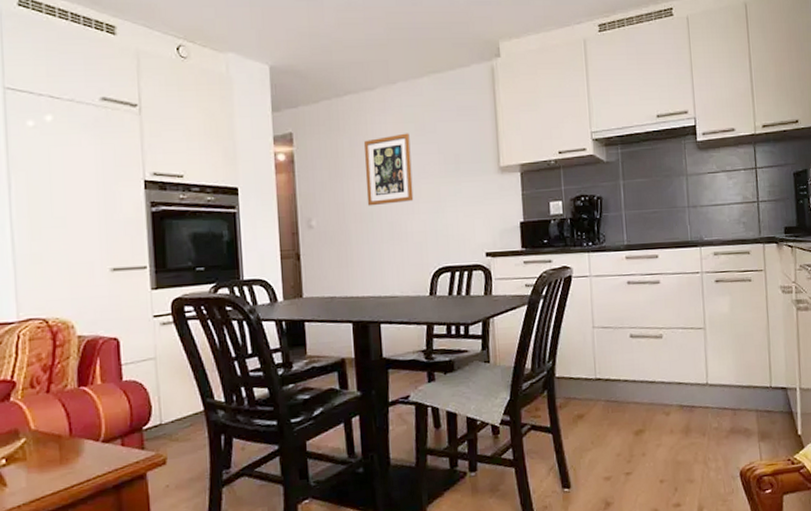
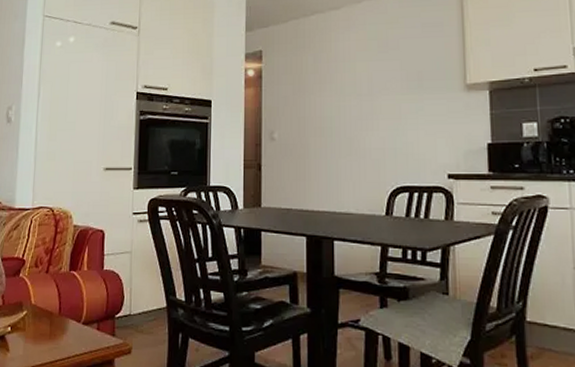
wall art: present [364,133,414,206] -> none [327,50,374,121]

